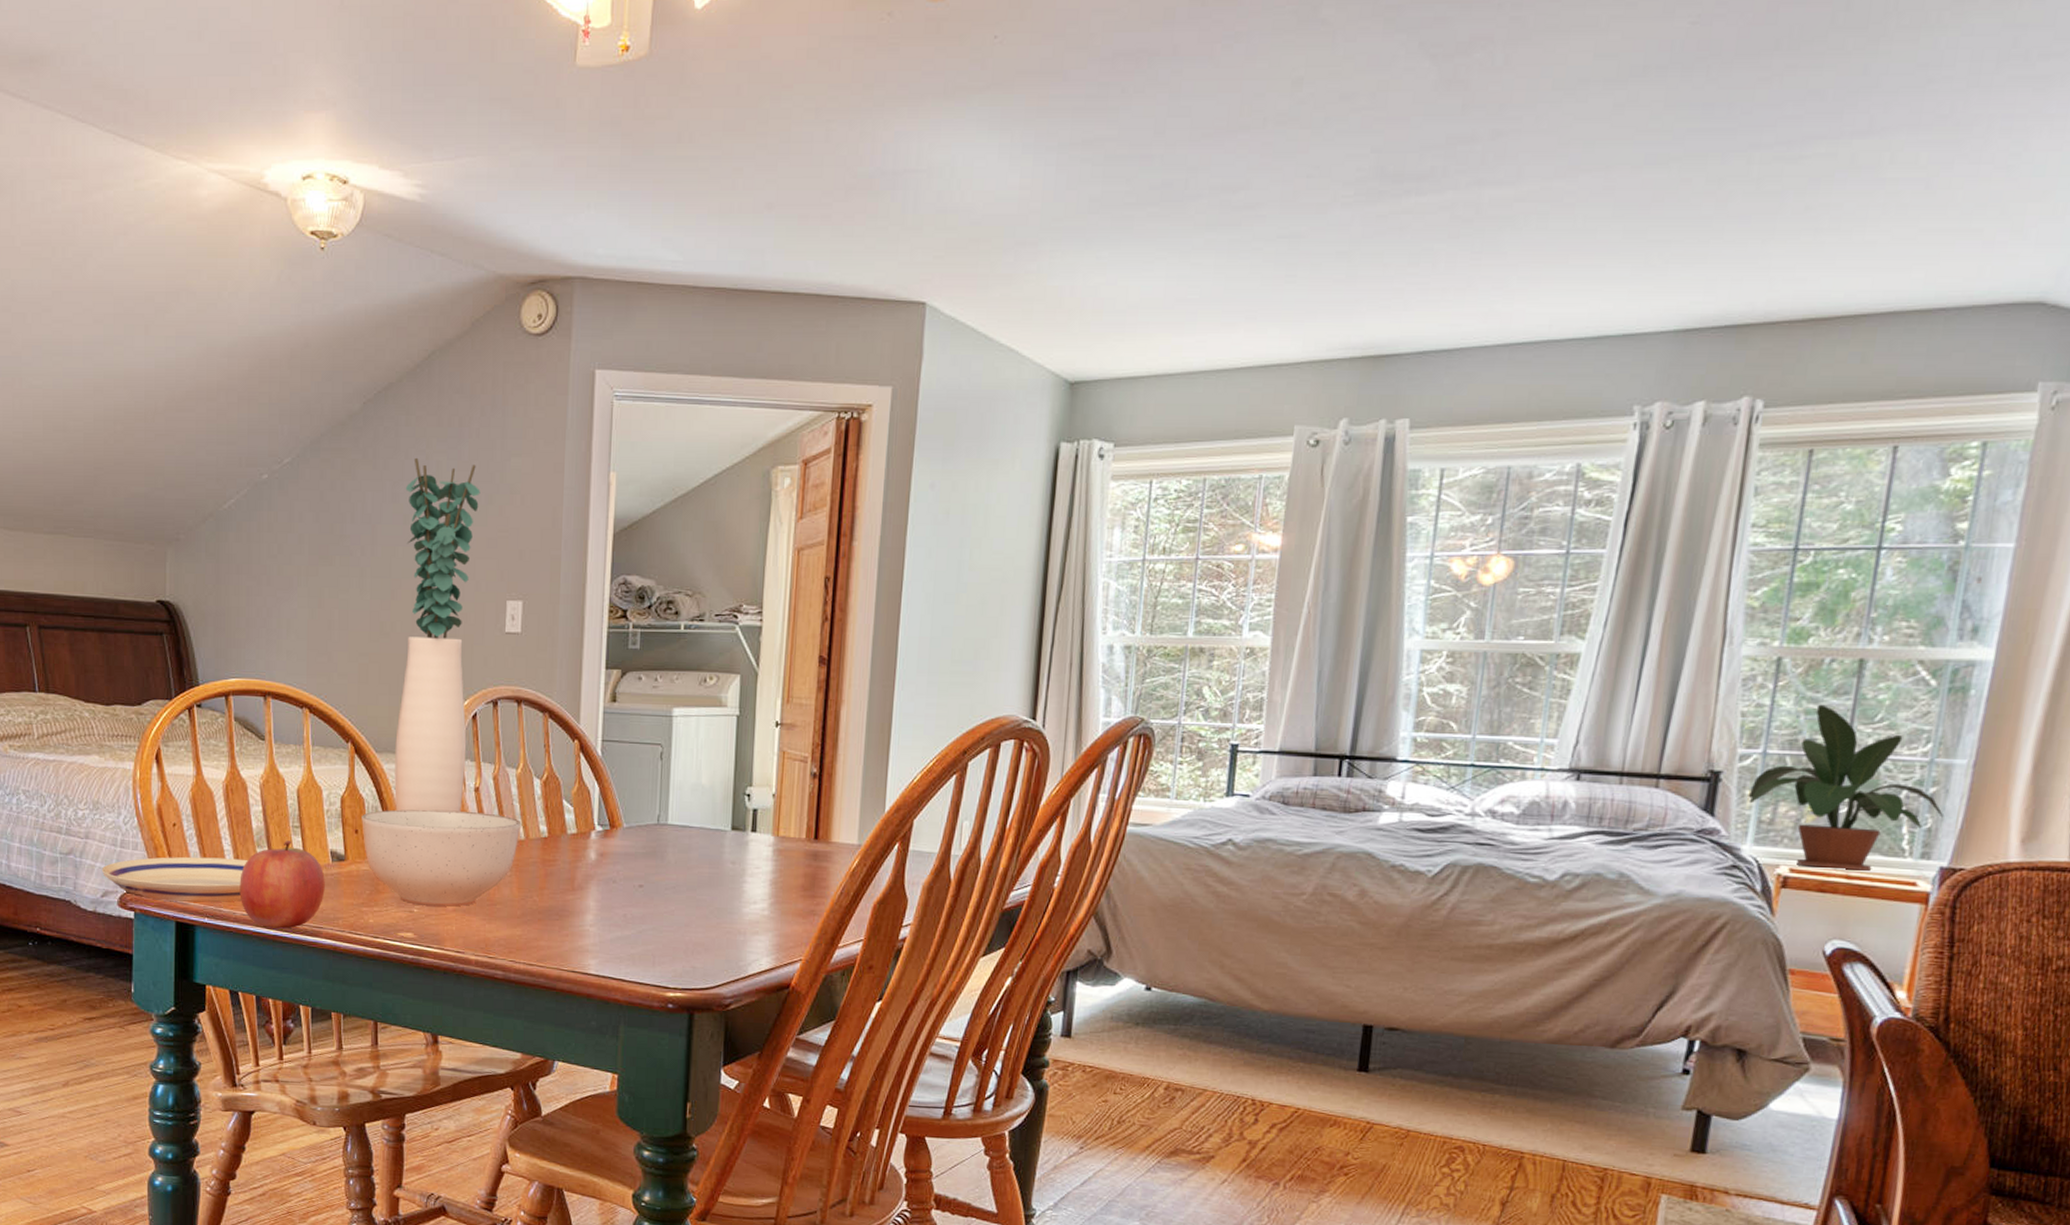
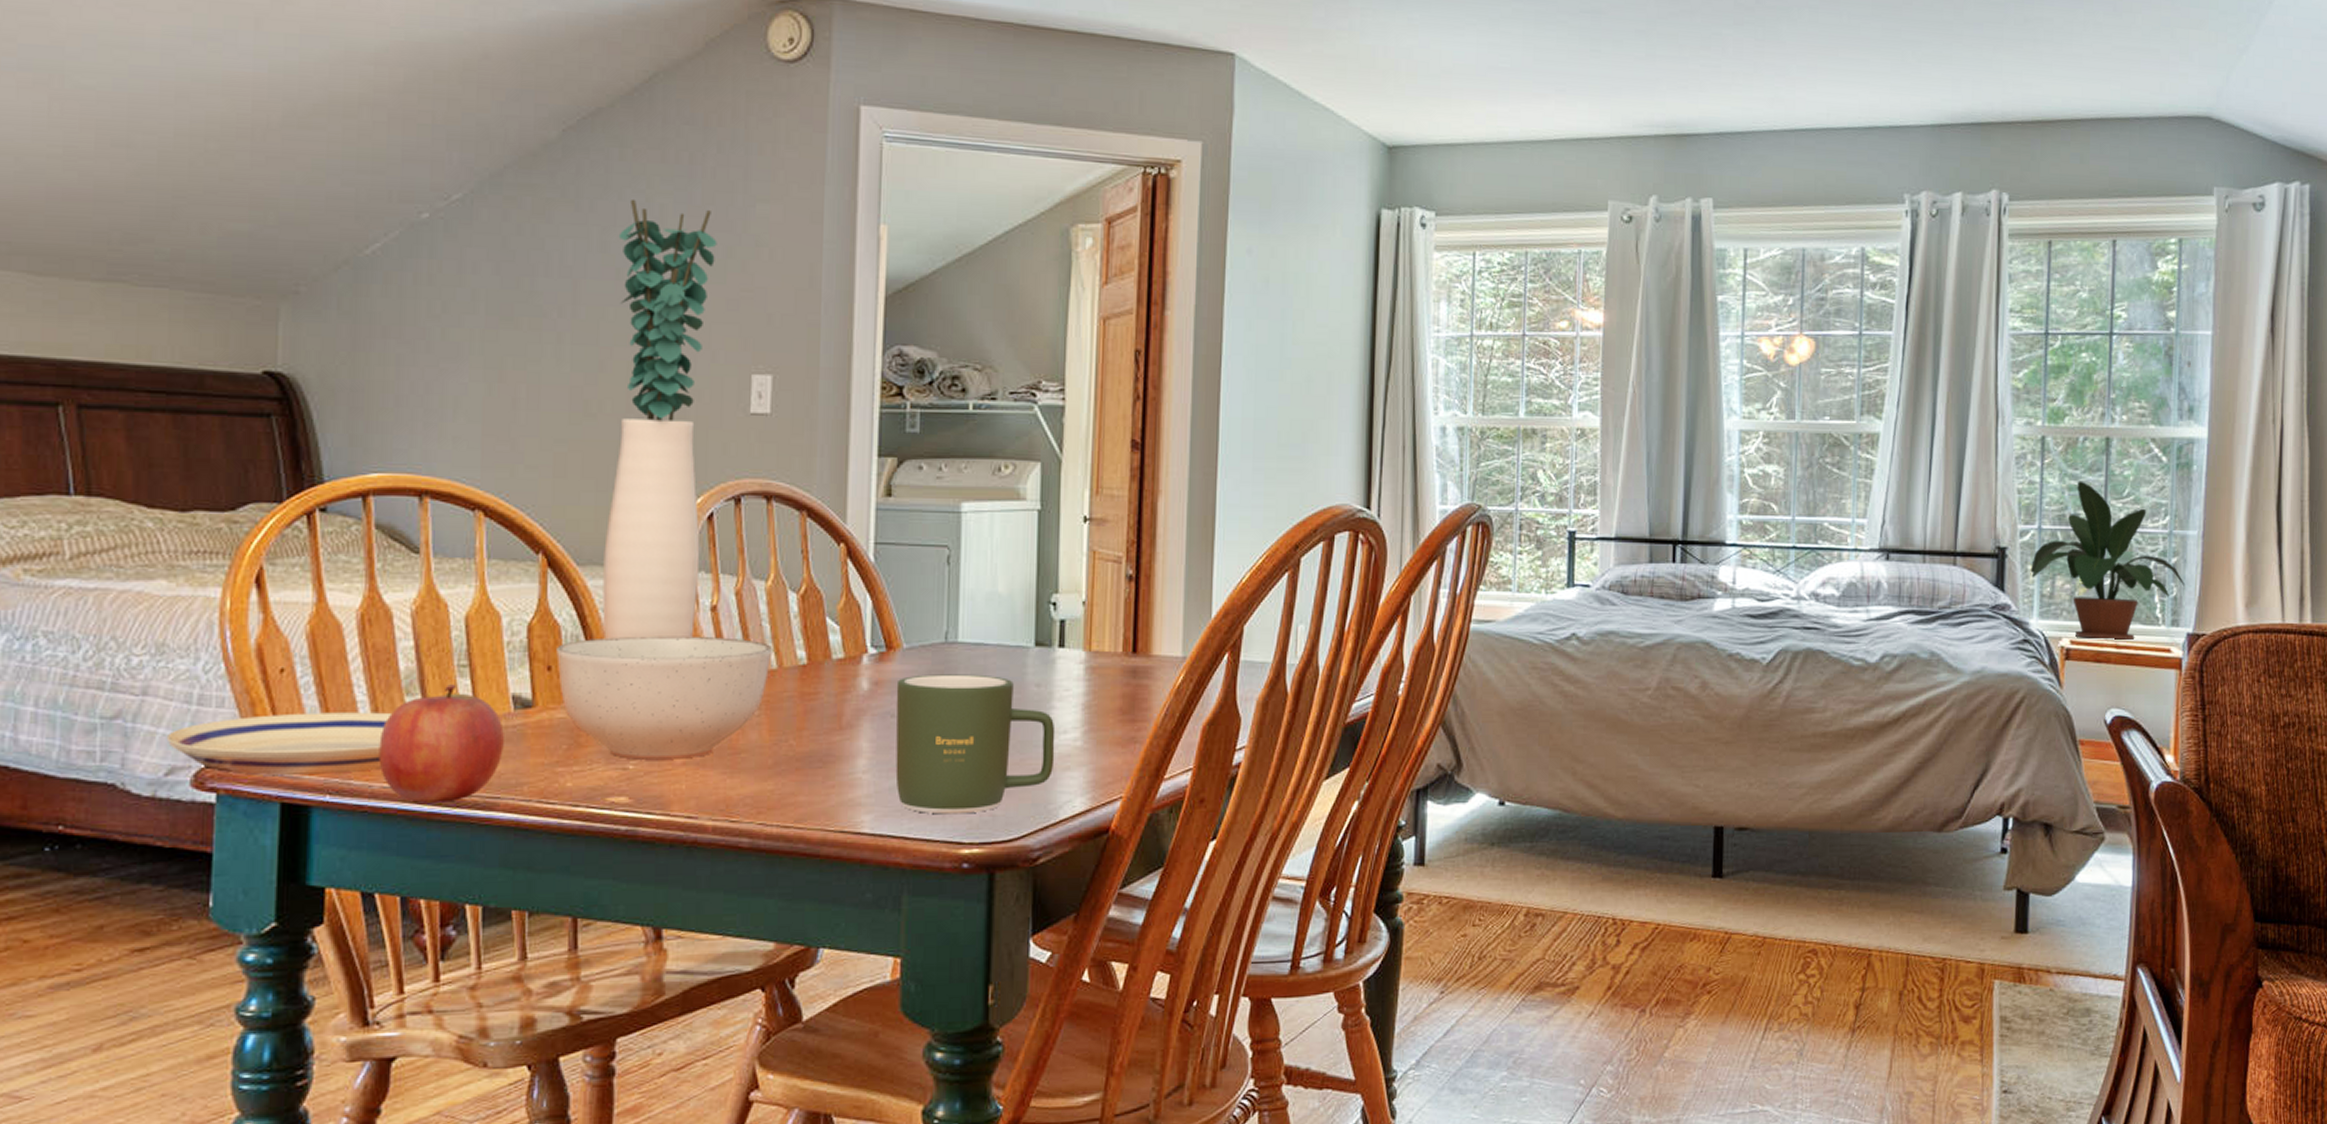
mug: none [616,849,747,965] -> present [895,674,1056,815]

